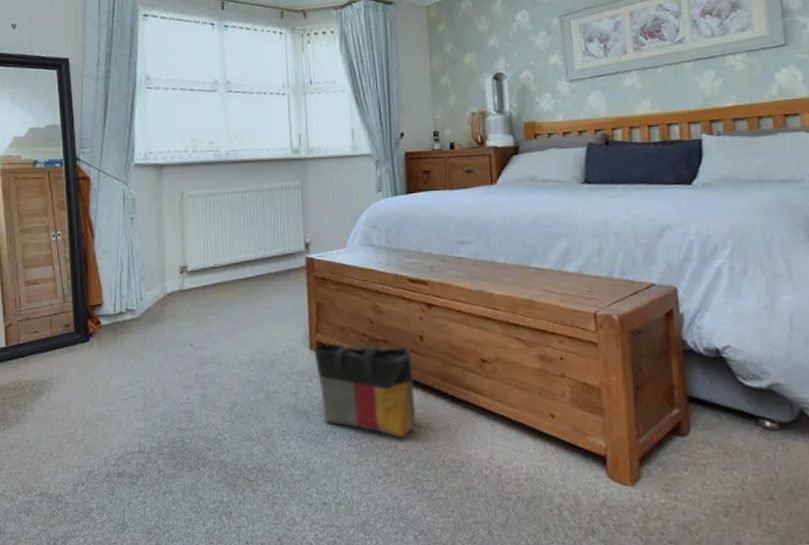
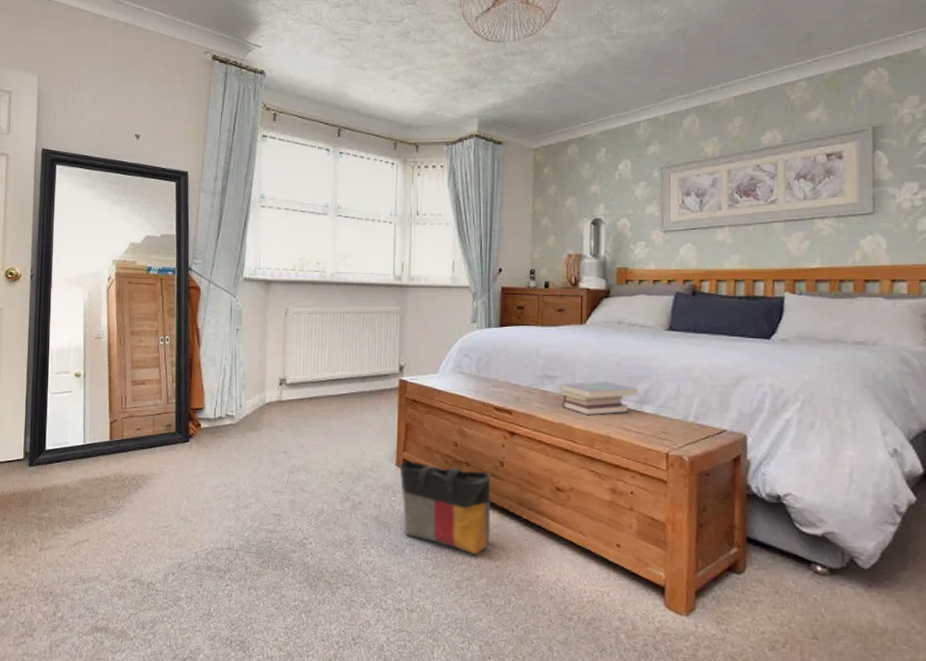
books: none [475,243,558,280] -> present [560,382,638,416]

